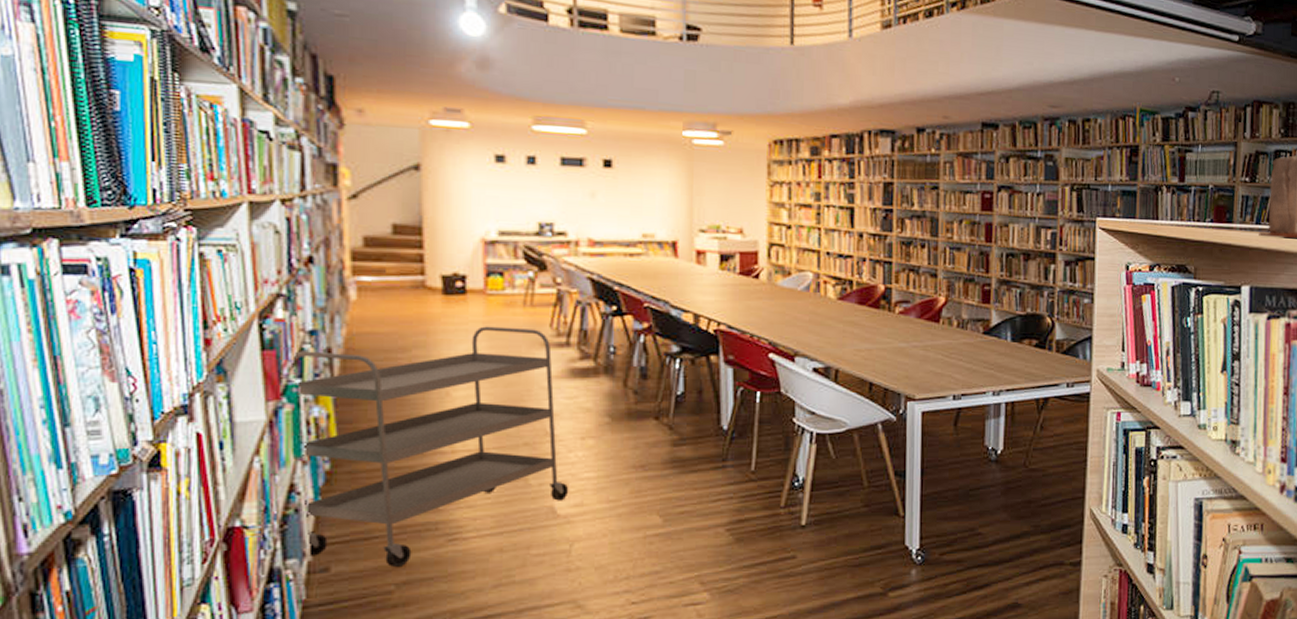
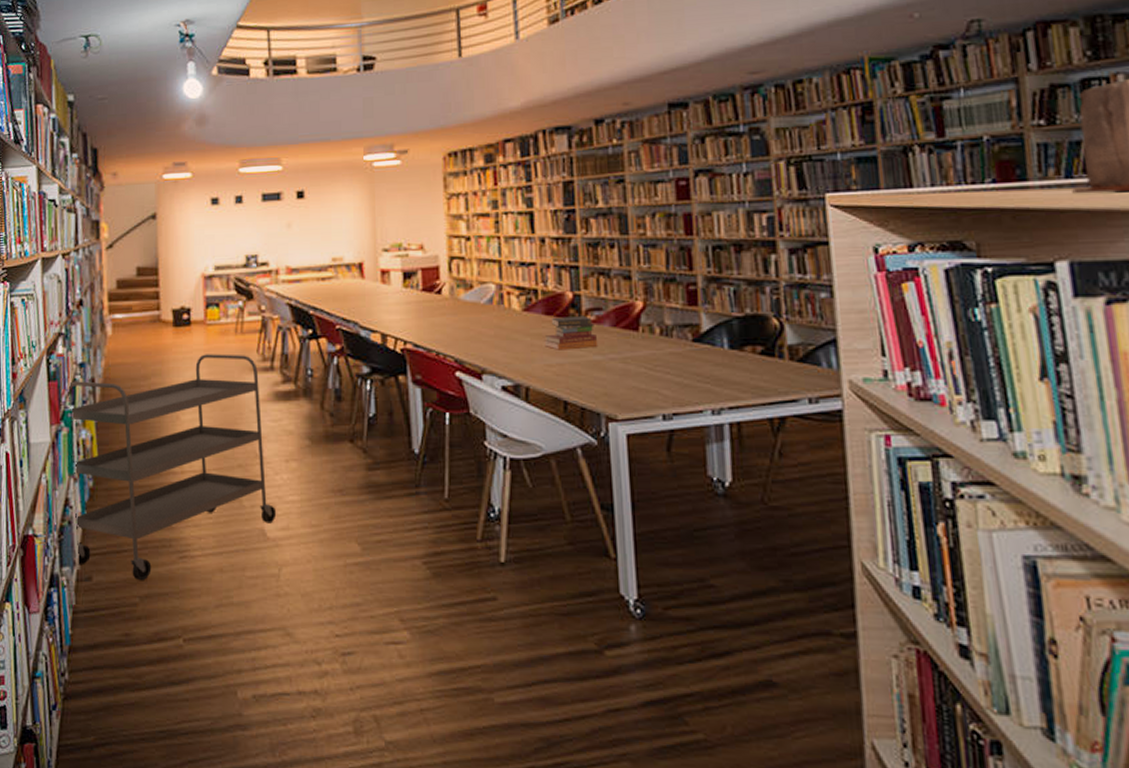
books: none [855,306,904,337] -> present [544,315,598,350]

